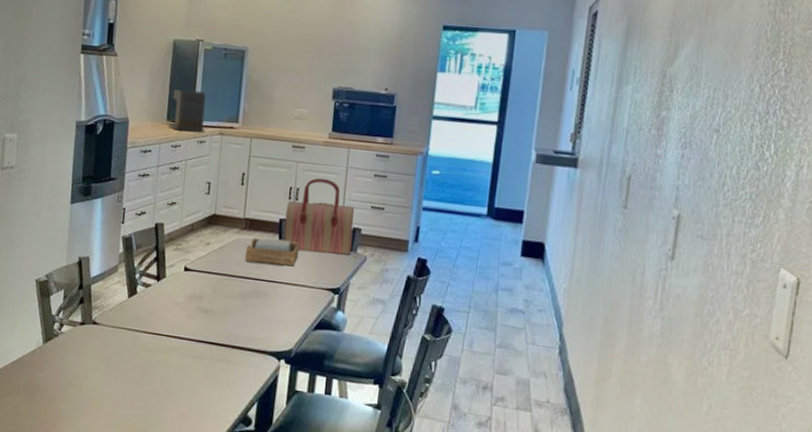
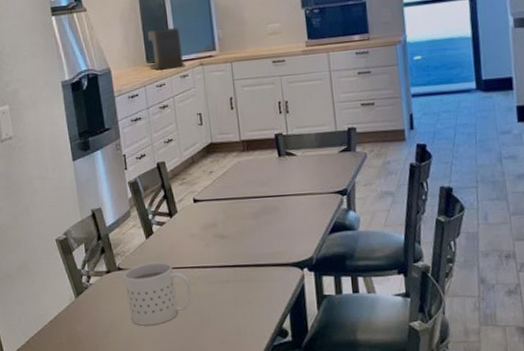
mug: none [95,322,164,388] -> present [124,262,193,326]
napkin holder: present [245,237,300,267] -> none [248,153,301,182]
handbag: present [284,177,355,255] -> none [279,86,350,161]

